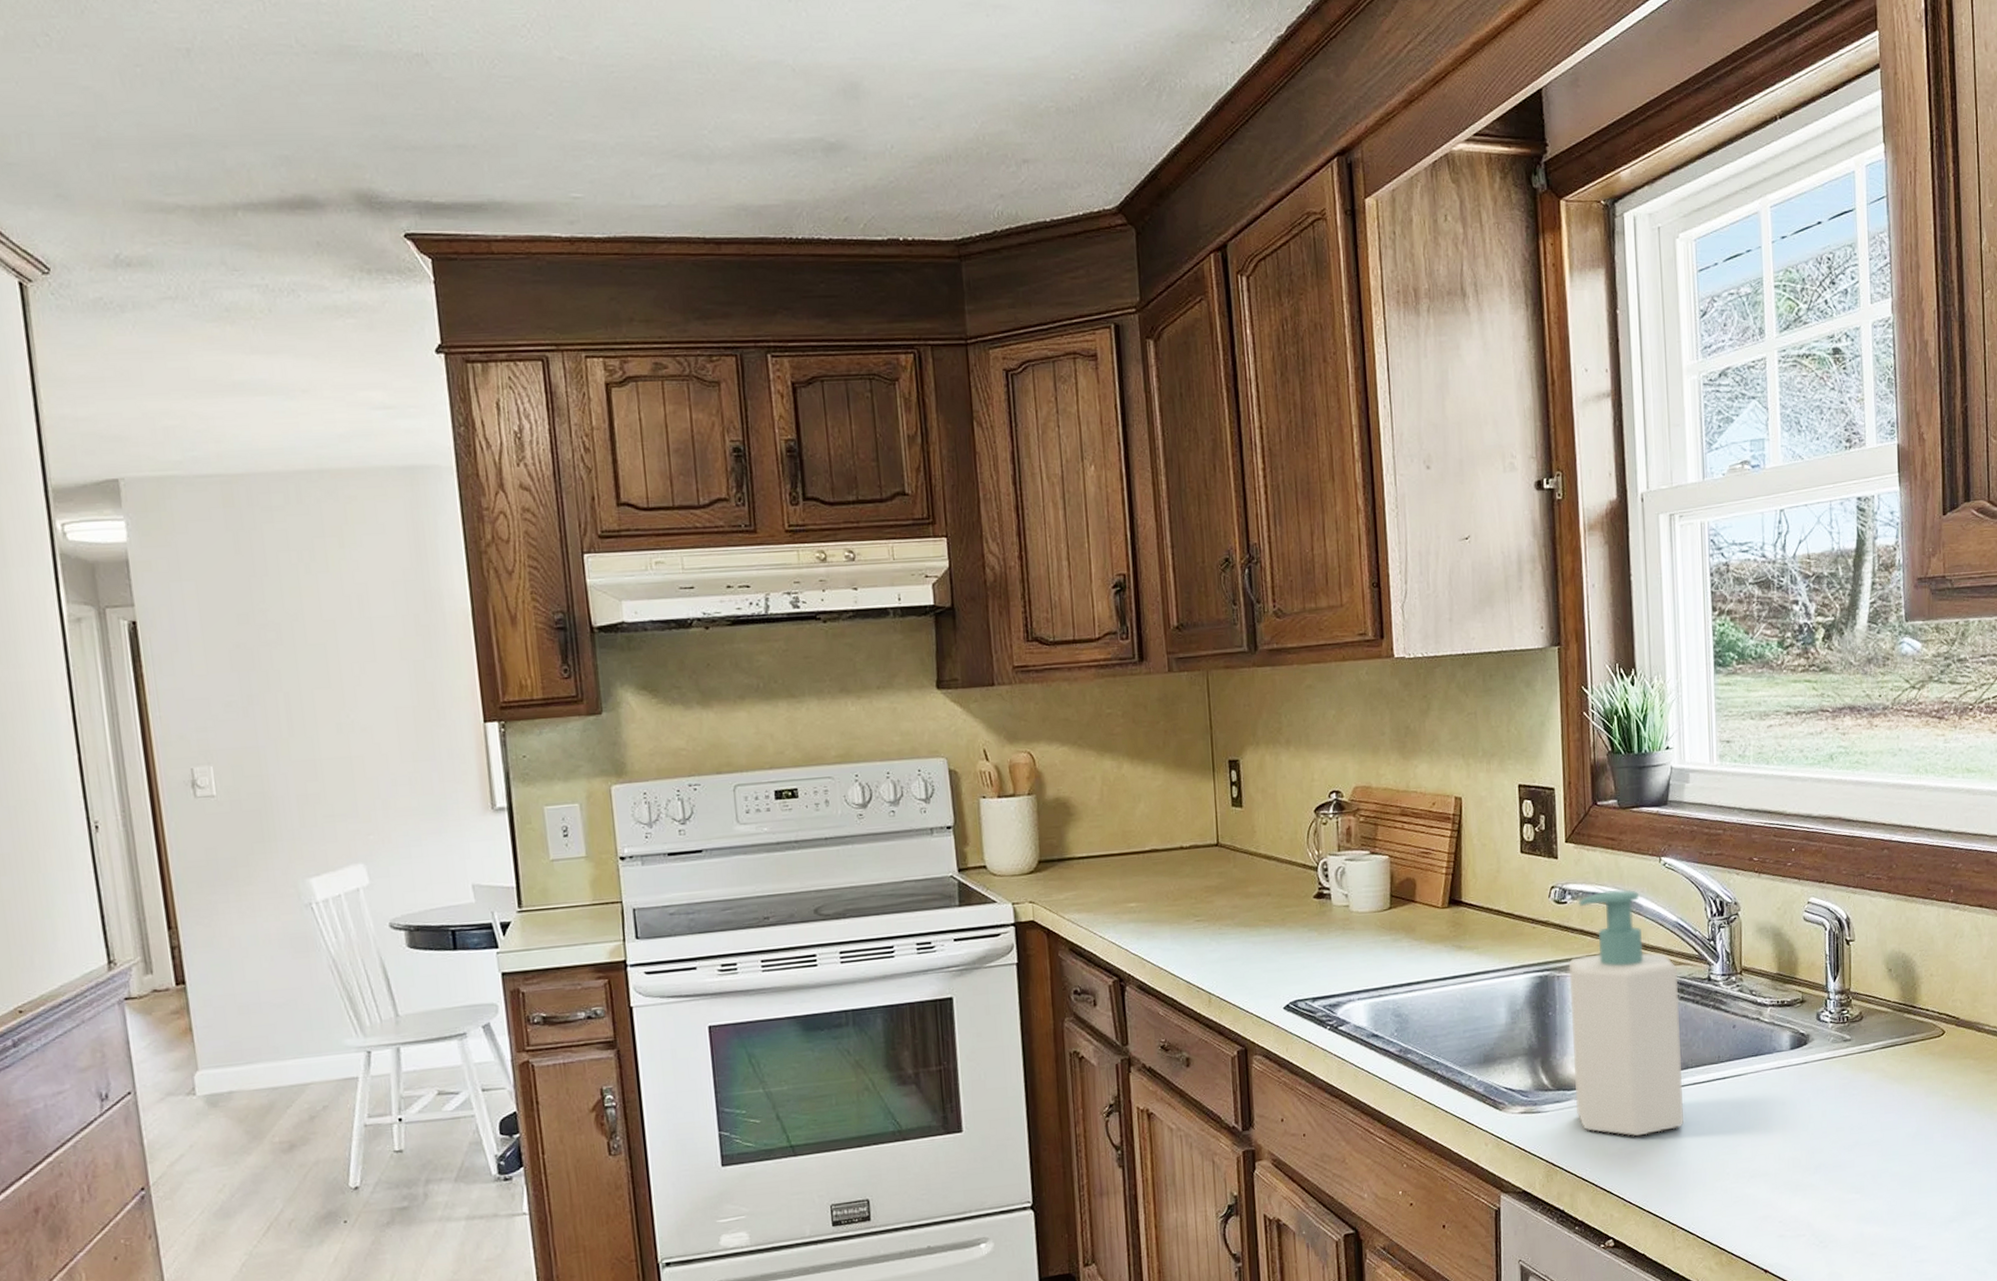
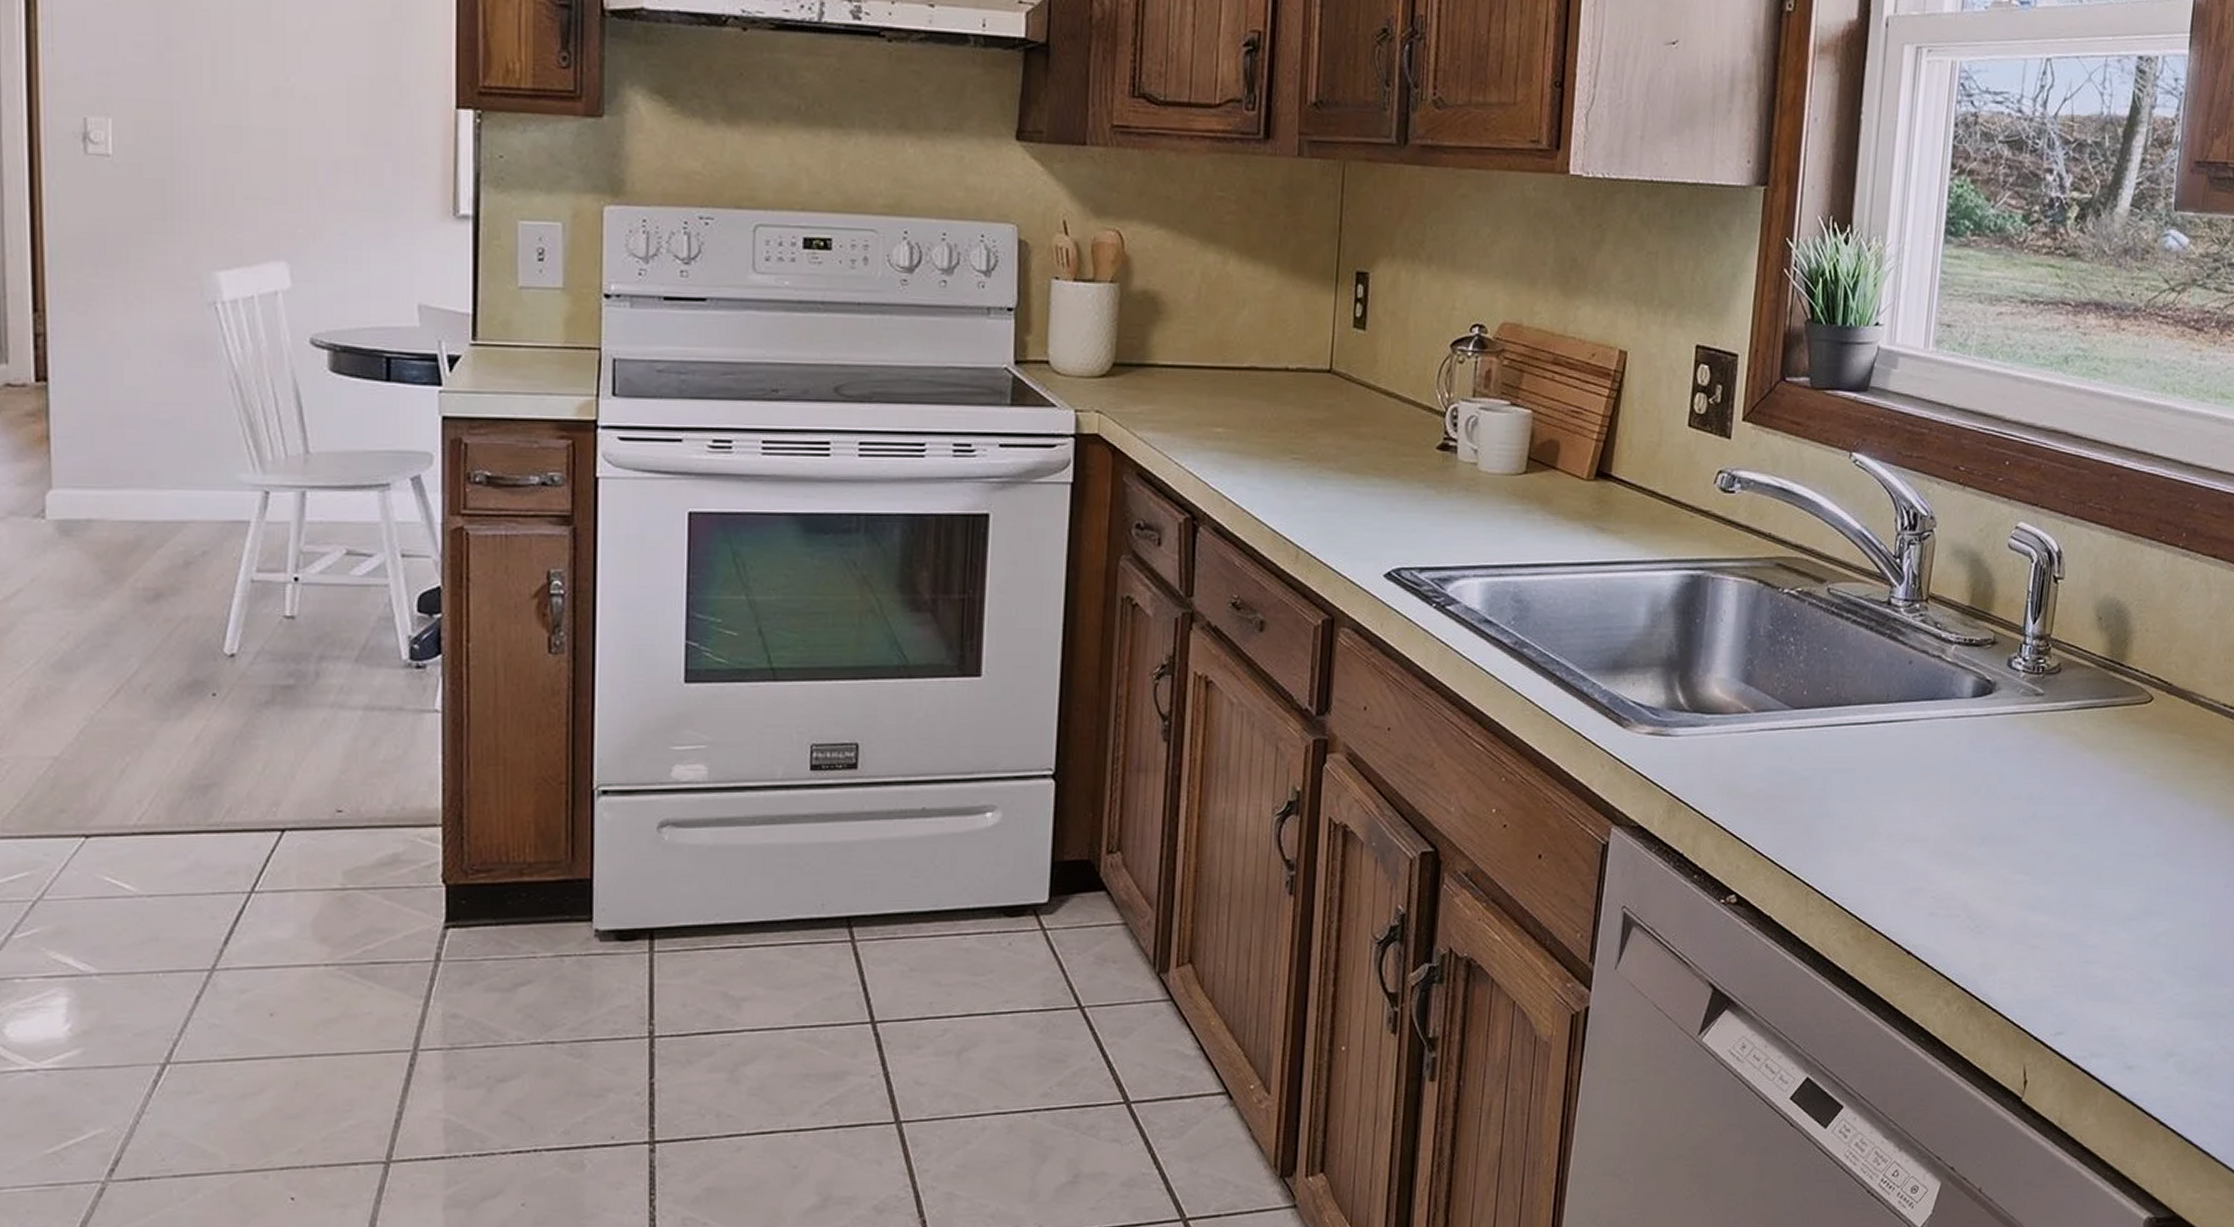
soap bottle: present [1568,889,1684,1137] -> none [1712,483,1854,778]

